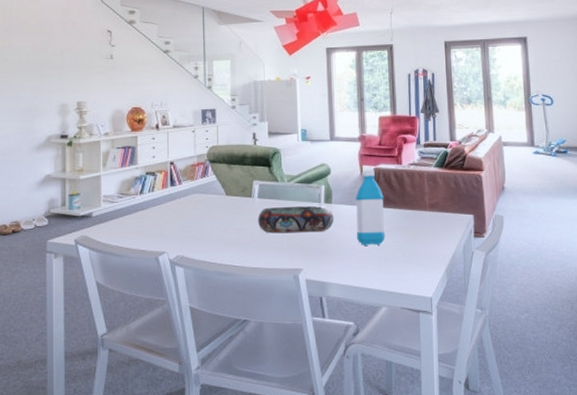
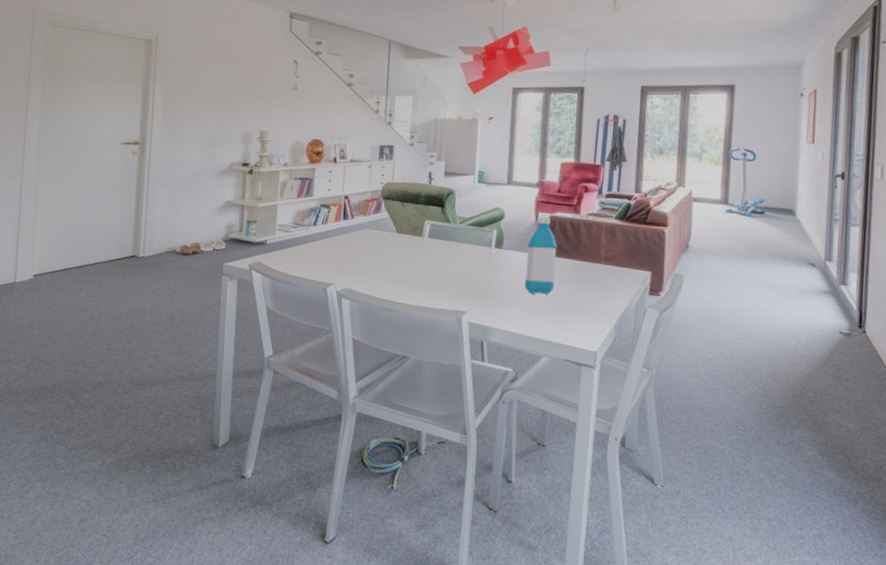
decorative bowl: present [257,205,334,234] -> none [425,248,504,277]

